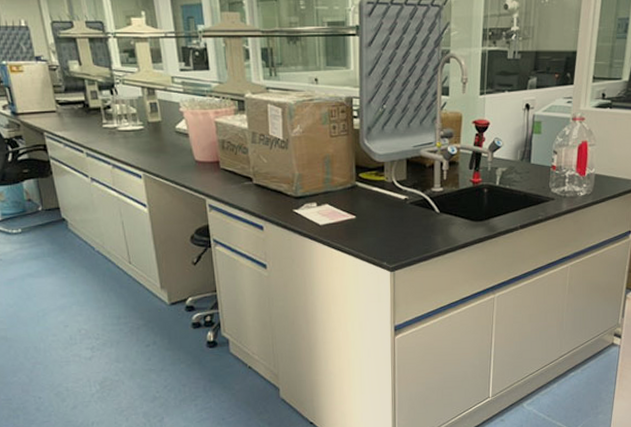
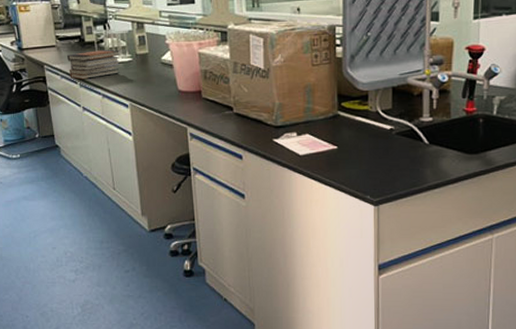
book stack: none [70,116,131,149] -> present [67,49,121,80]

